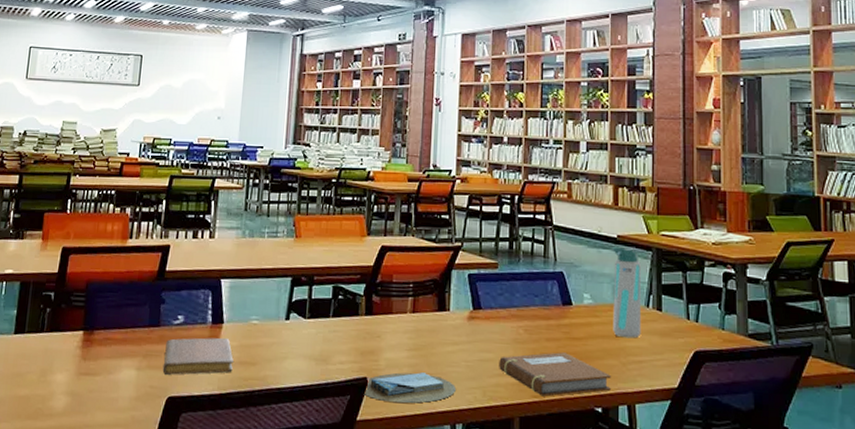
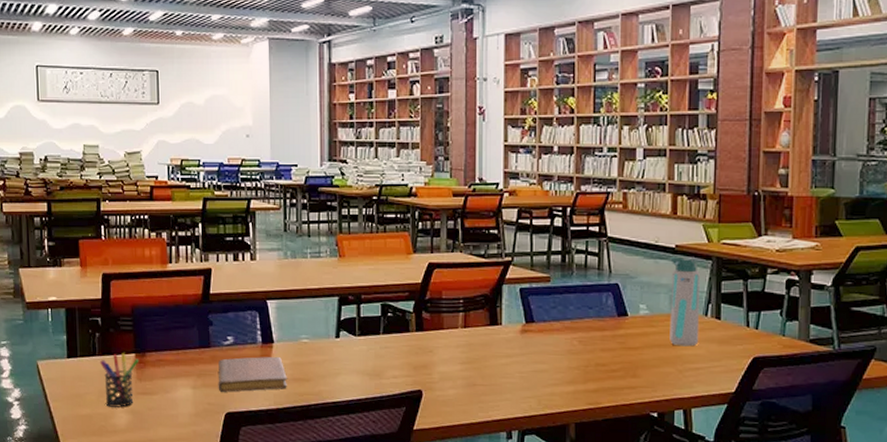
pen holder: none [45,330,87,389] -> present [100,353,140,407]
book: present [364,372,456,404] -> none [420,384,510,414]
notebook: present [499,352,611,397] -> none [553,362,667,404]

